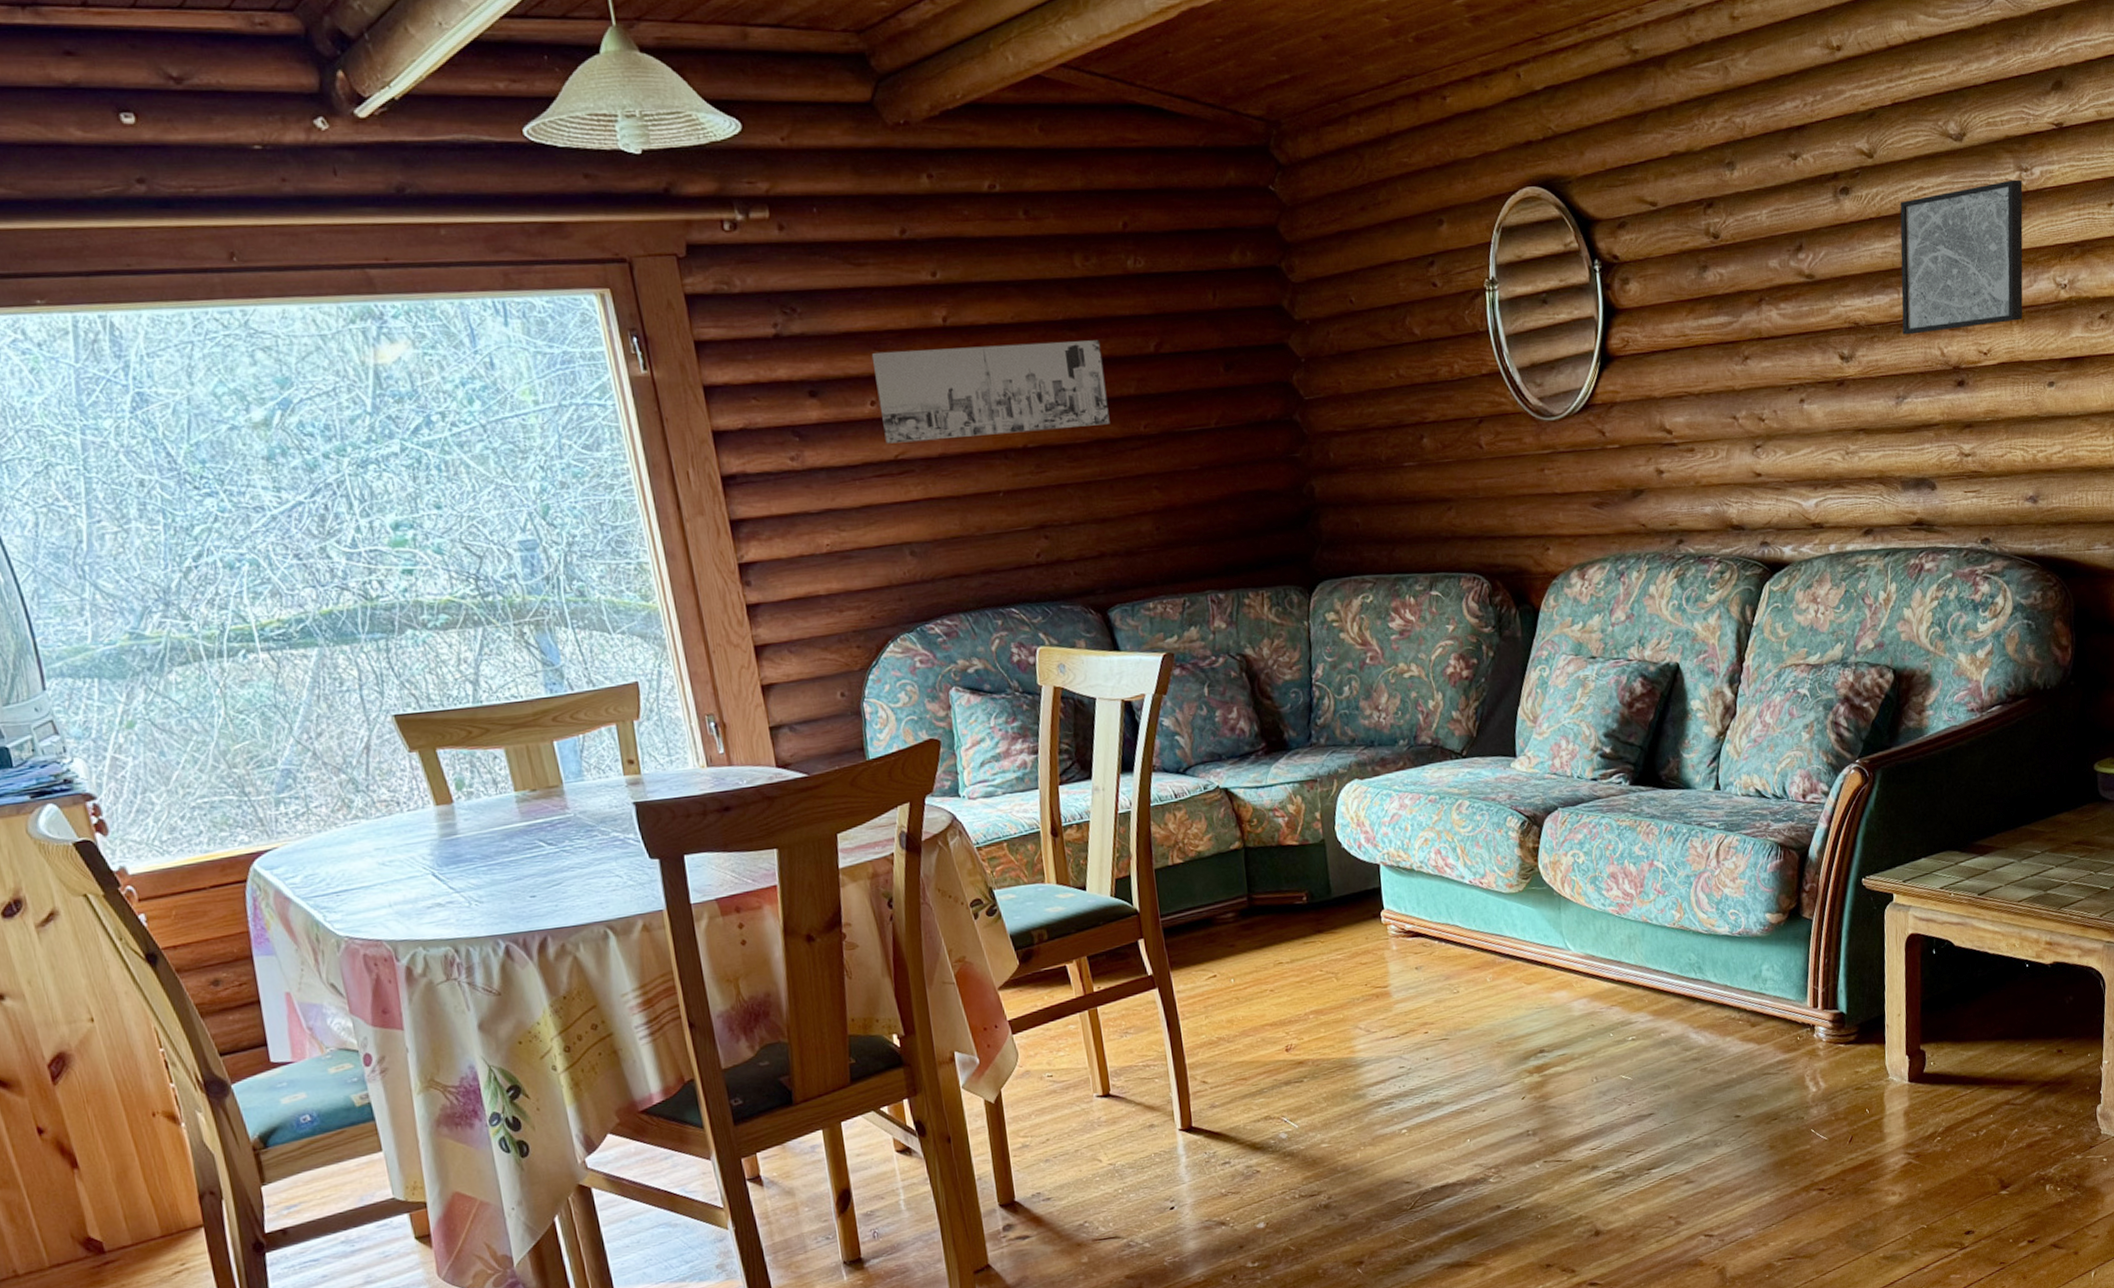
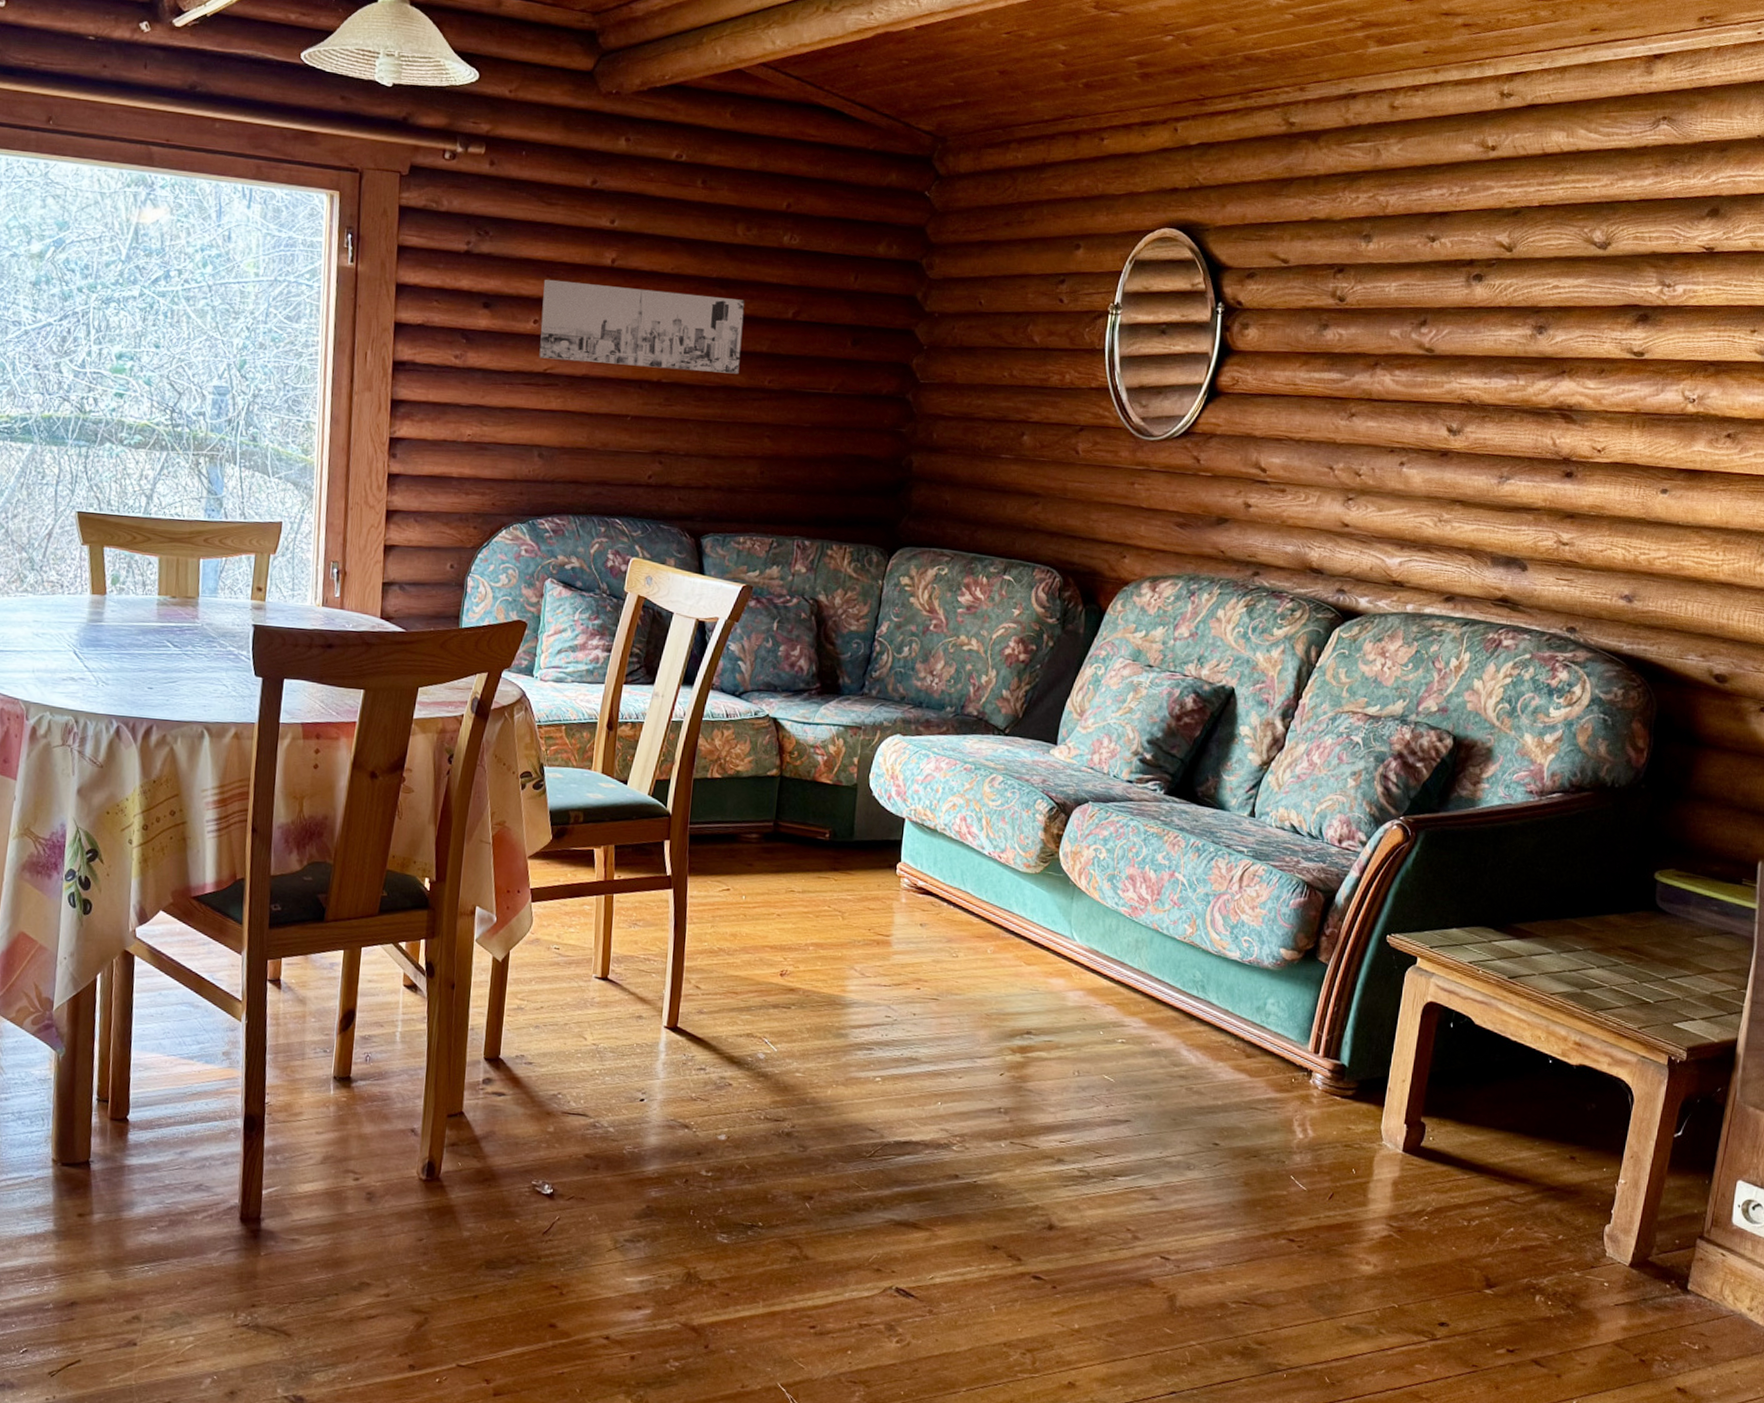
wall art: present [1900,179,2023,335] -> none [1516,292,1663,426]

